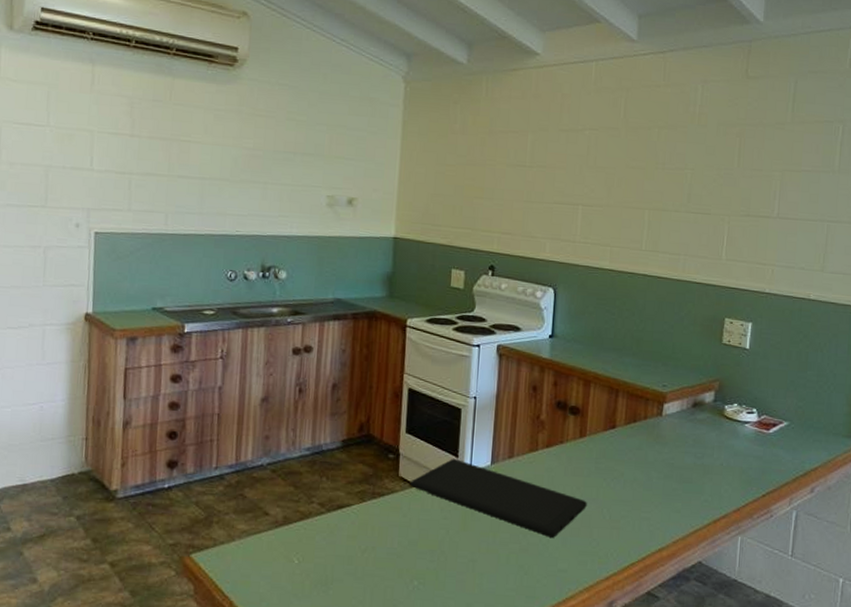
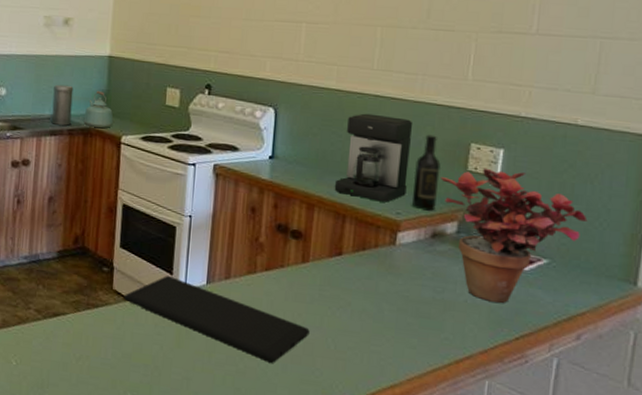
canister: none [335,266,358,310] -> present [51,84,74,126]
kettle: none [368,273,399,312] -> present [83,91,114,129]
coffee maker: none [608,292,677,376] -> present [334,113,413,203]
wine bottle: none [675,311,701,382] -> present [411,134,442,211]
potted plant: none [699,340,819,464] -> present [439,168,588,303]

